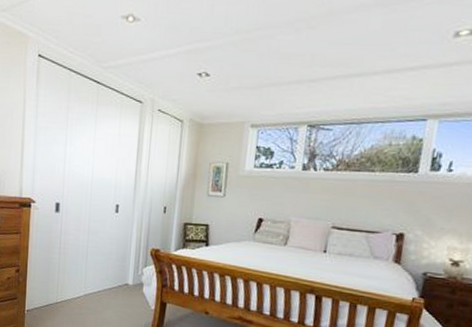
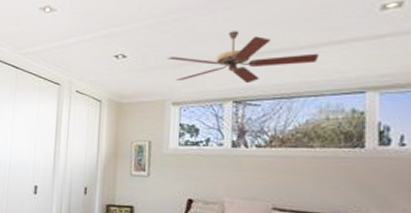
ceiling fan: none [248,52,392,108] -> present [166,31,320,84]

